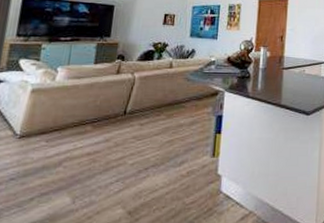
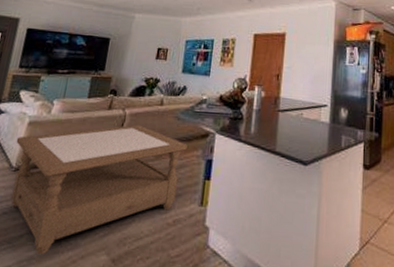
coffee table: none [17,87,198,215] -> present [11,124,188,255]

